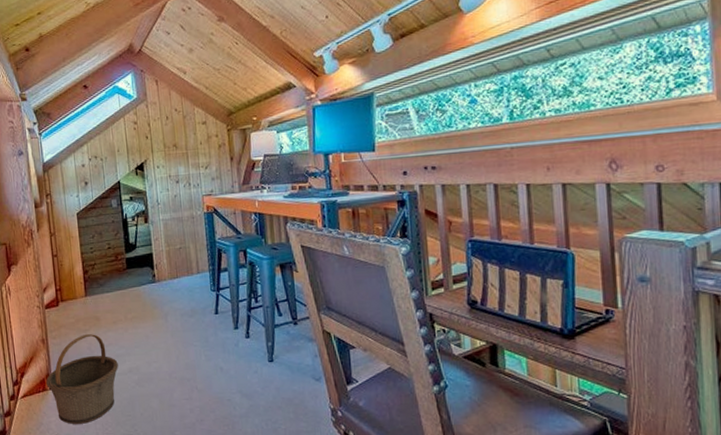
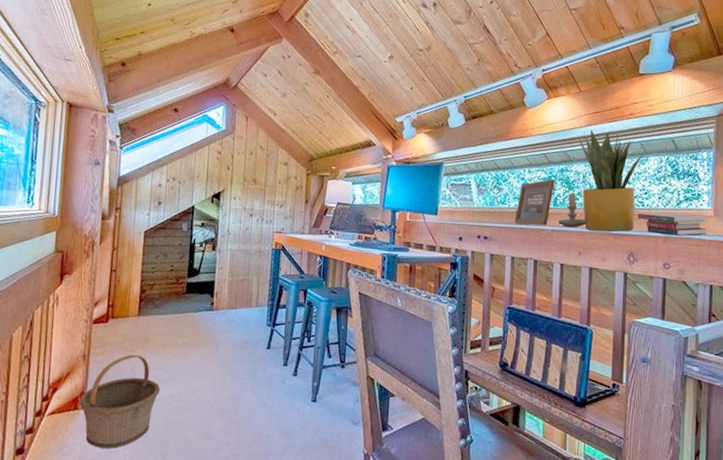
picture frame: none [464,90,509,147] -> present [514,179,556,226]
candle: none [518,100,552,142] -> present [559,192,586,228]
planter: none [528,21,616,142] -> present [576,129,644,232]
books: none [616,100,709,132] -> present [638,212,708,236]

